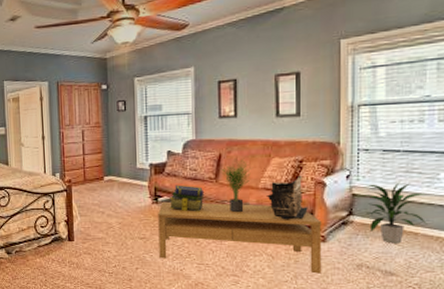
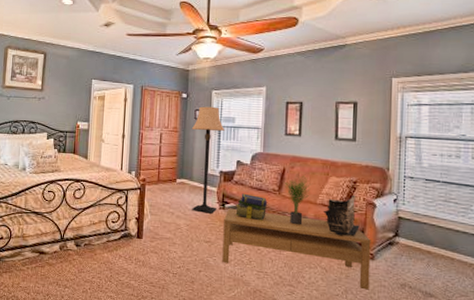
lamp: none [115,95,151,209] -> present [191,106,225,214]
indoor plant: present [363,182,427,244] -> none [408,209,462,267]

